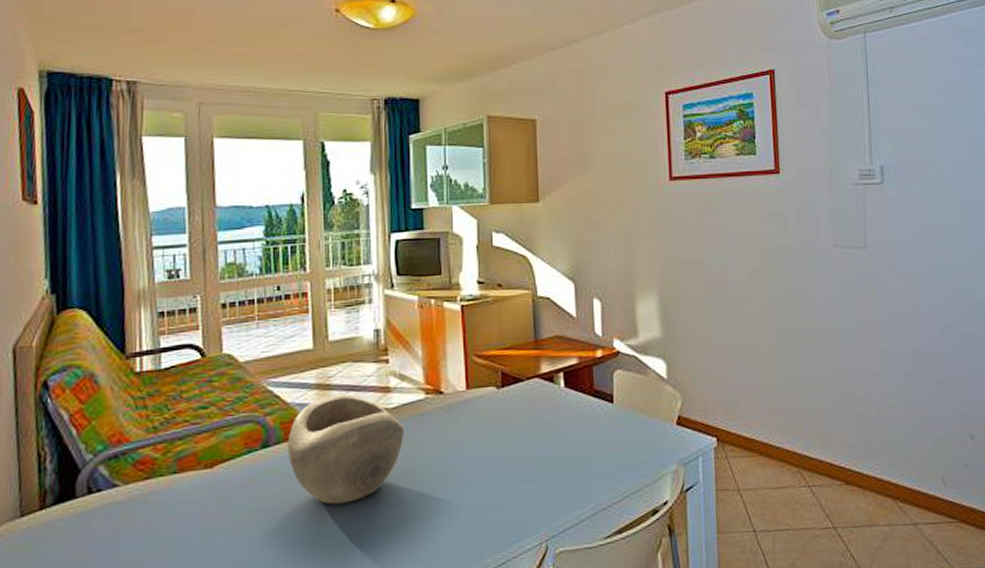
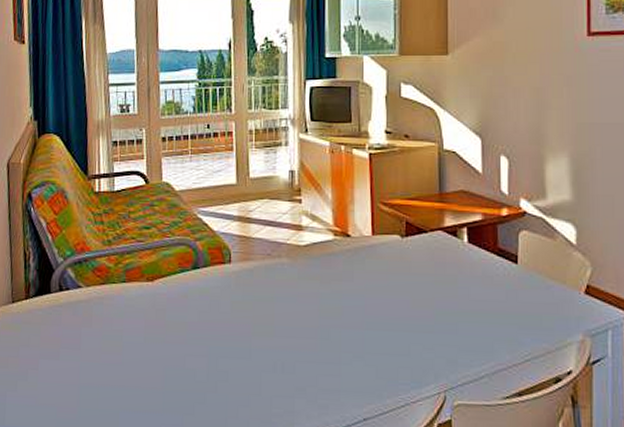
decorative bowl: present [287,394,405,505] -> none [213,228,314,328]

